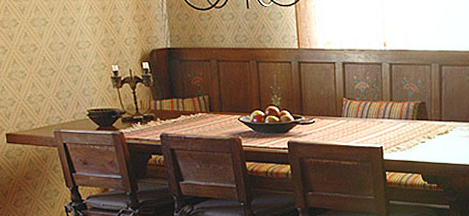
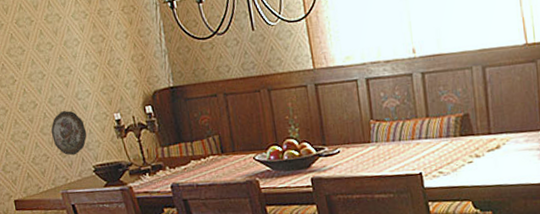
decorative plate: none [49,57,84,99] -> present [51,110,87,156]

